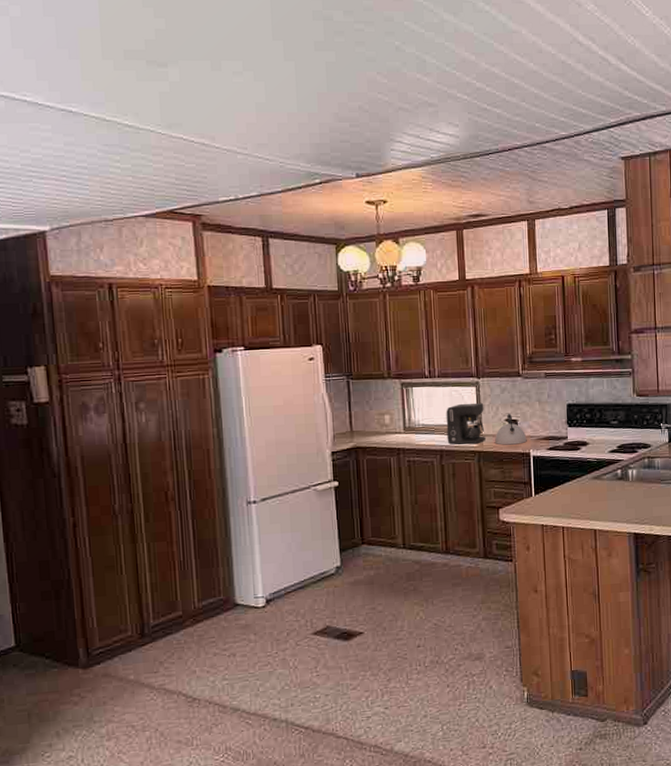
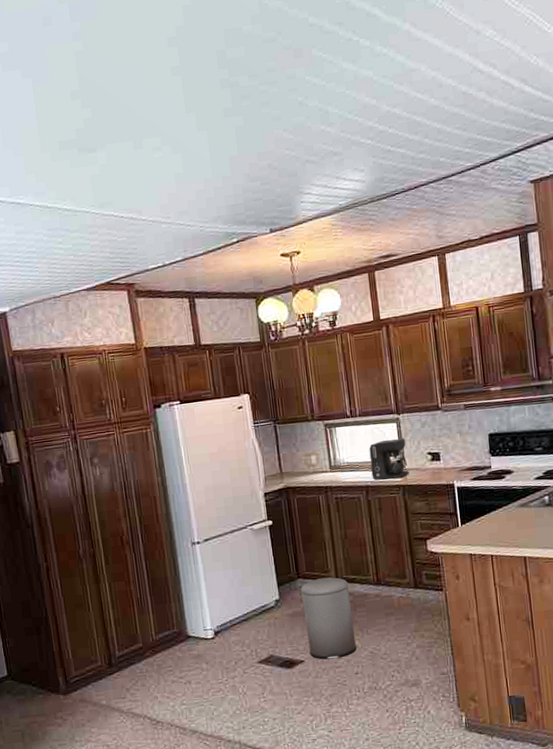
pedal bin: none [365,543,420,632] -> present [301,576,356,660]
kettle: present [495,413,527,445] -> none [418,446,450,478]

